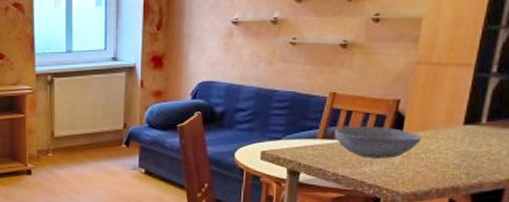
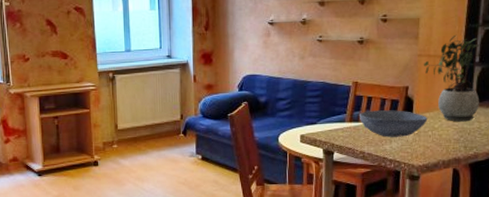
potted plant: none [423,38,498,144] -> present [424,34,479,122]

